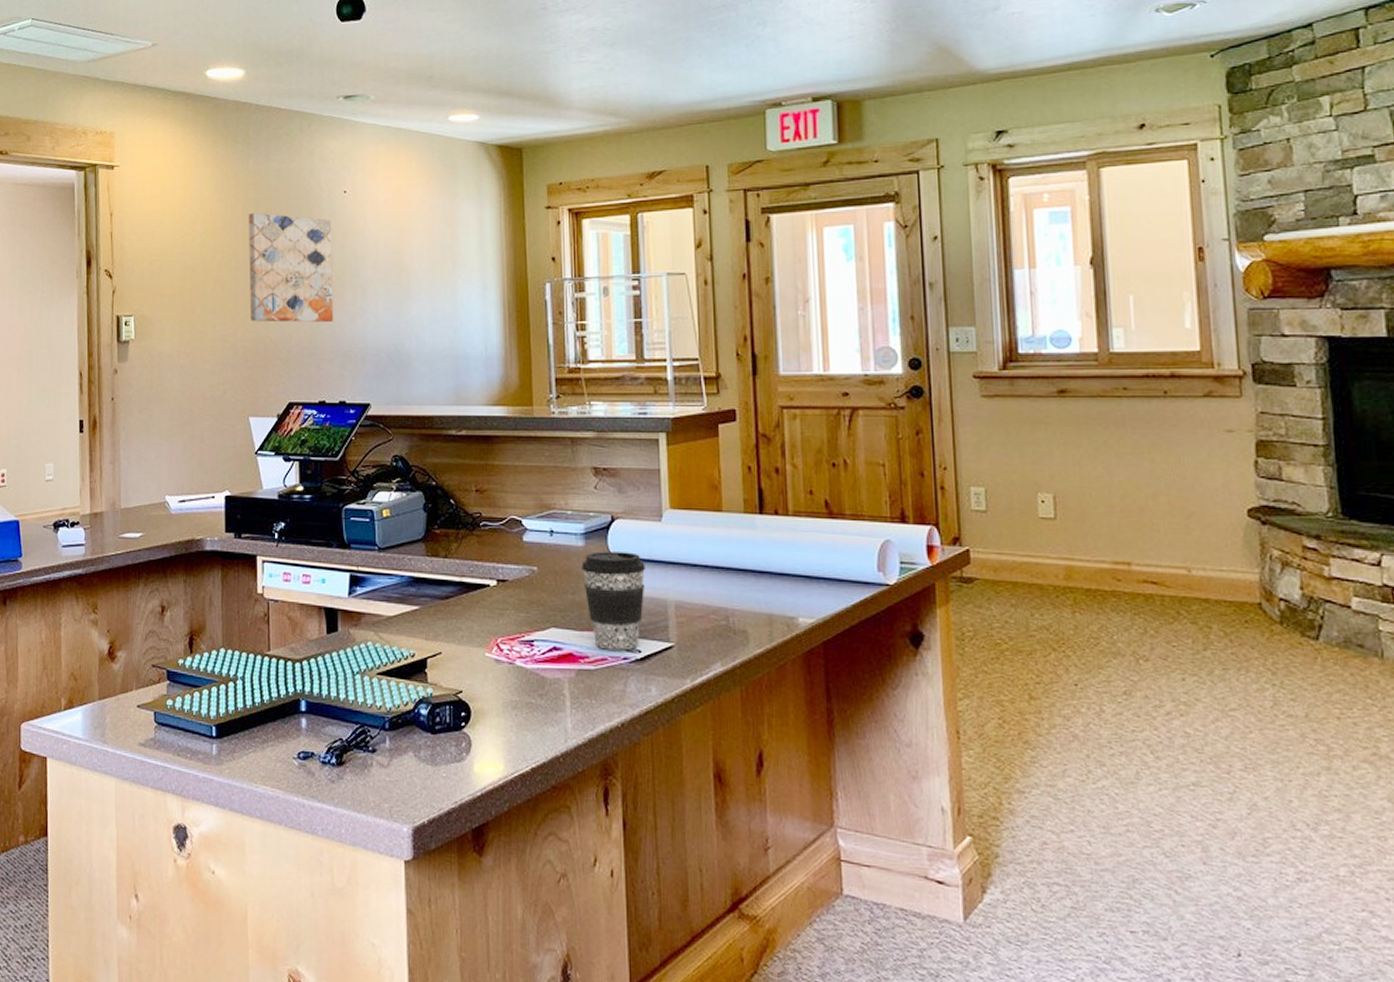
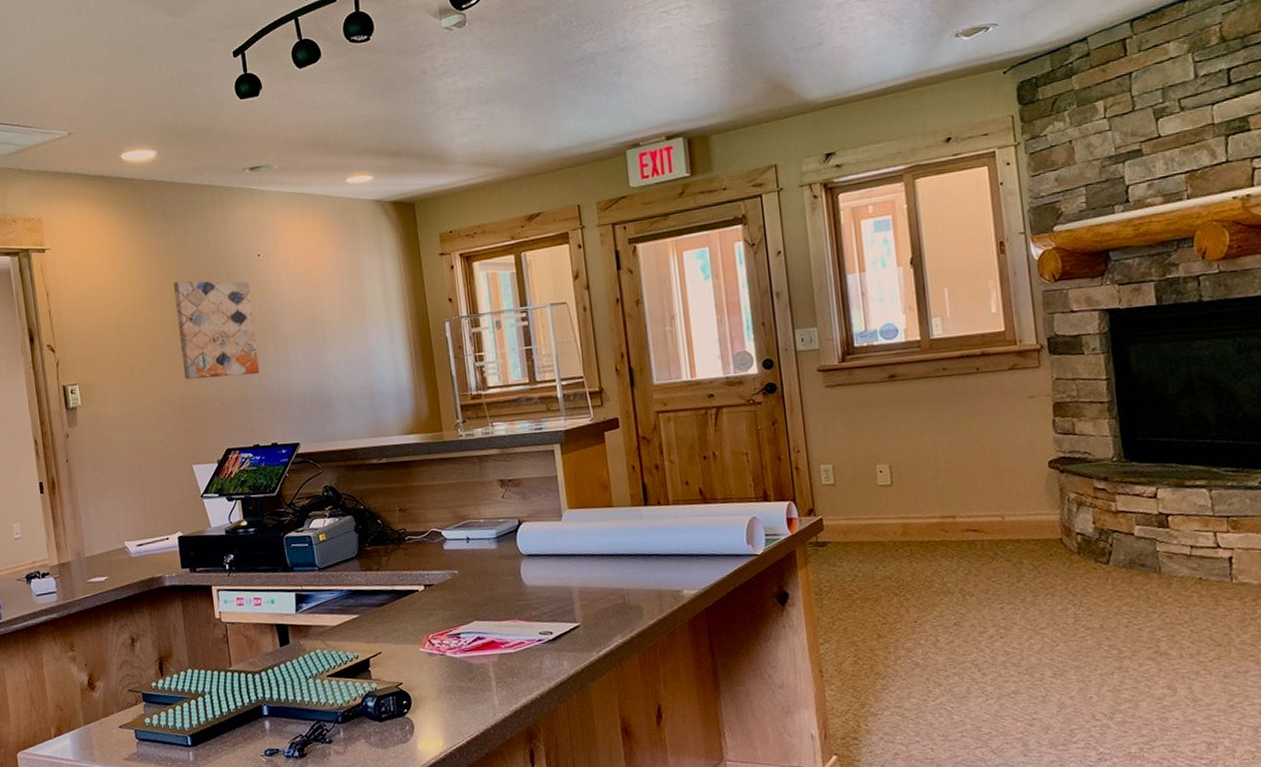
coffee cup: present [581,551,646,651] -> none [496,549,552,635]

